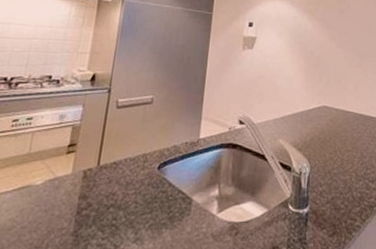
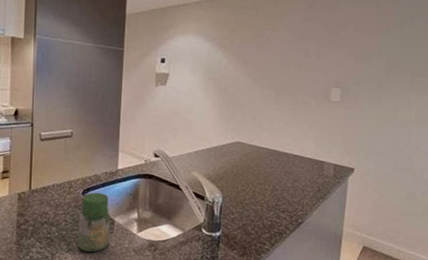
jar: none [147,167,188,242] -> present [77,193,110,253]

